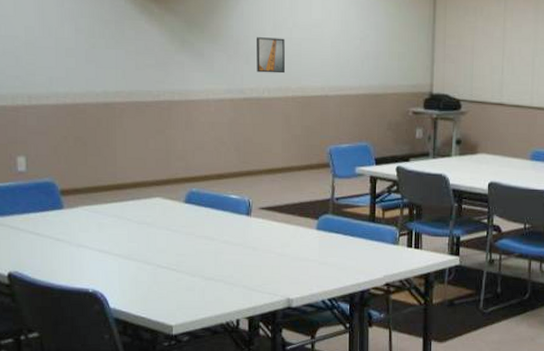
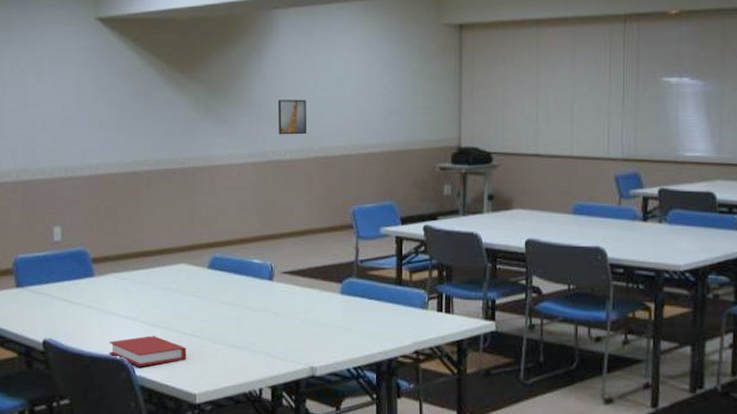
book: none [81,269,163,300] -> present [109,336,187,367]

